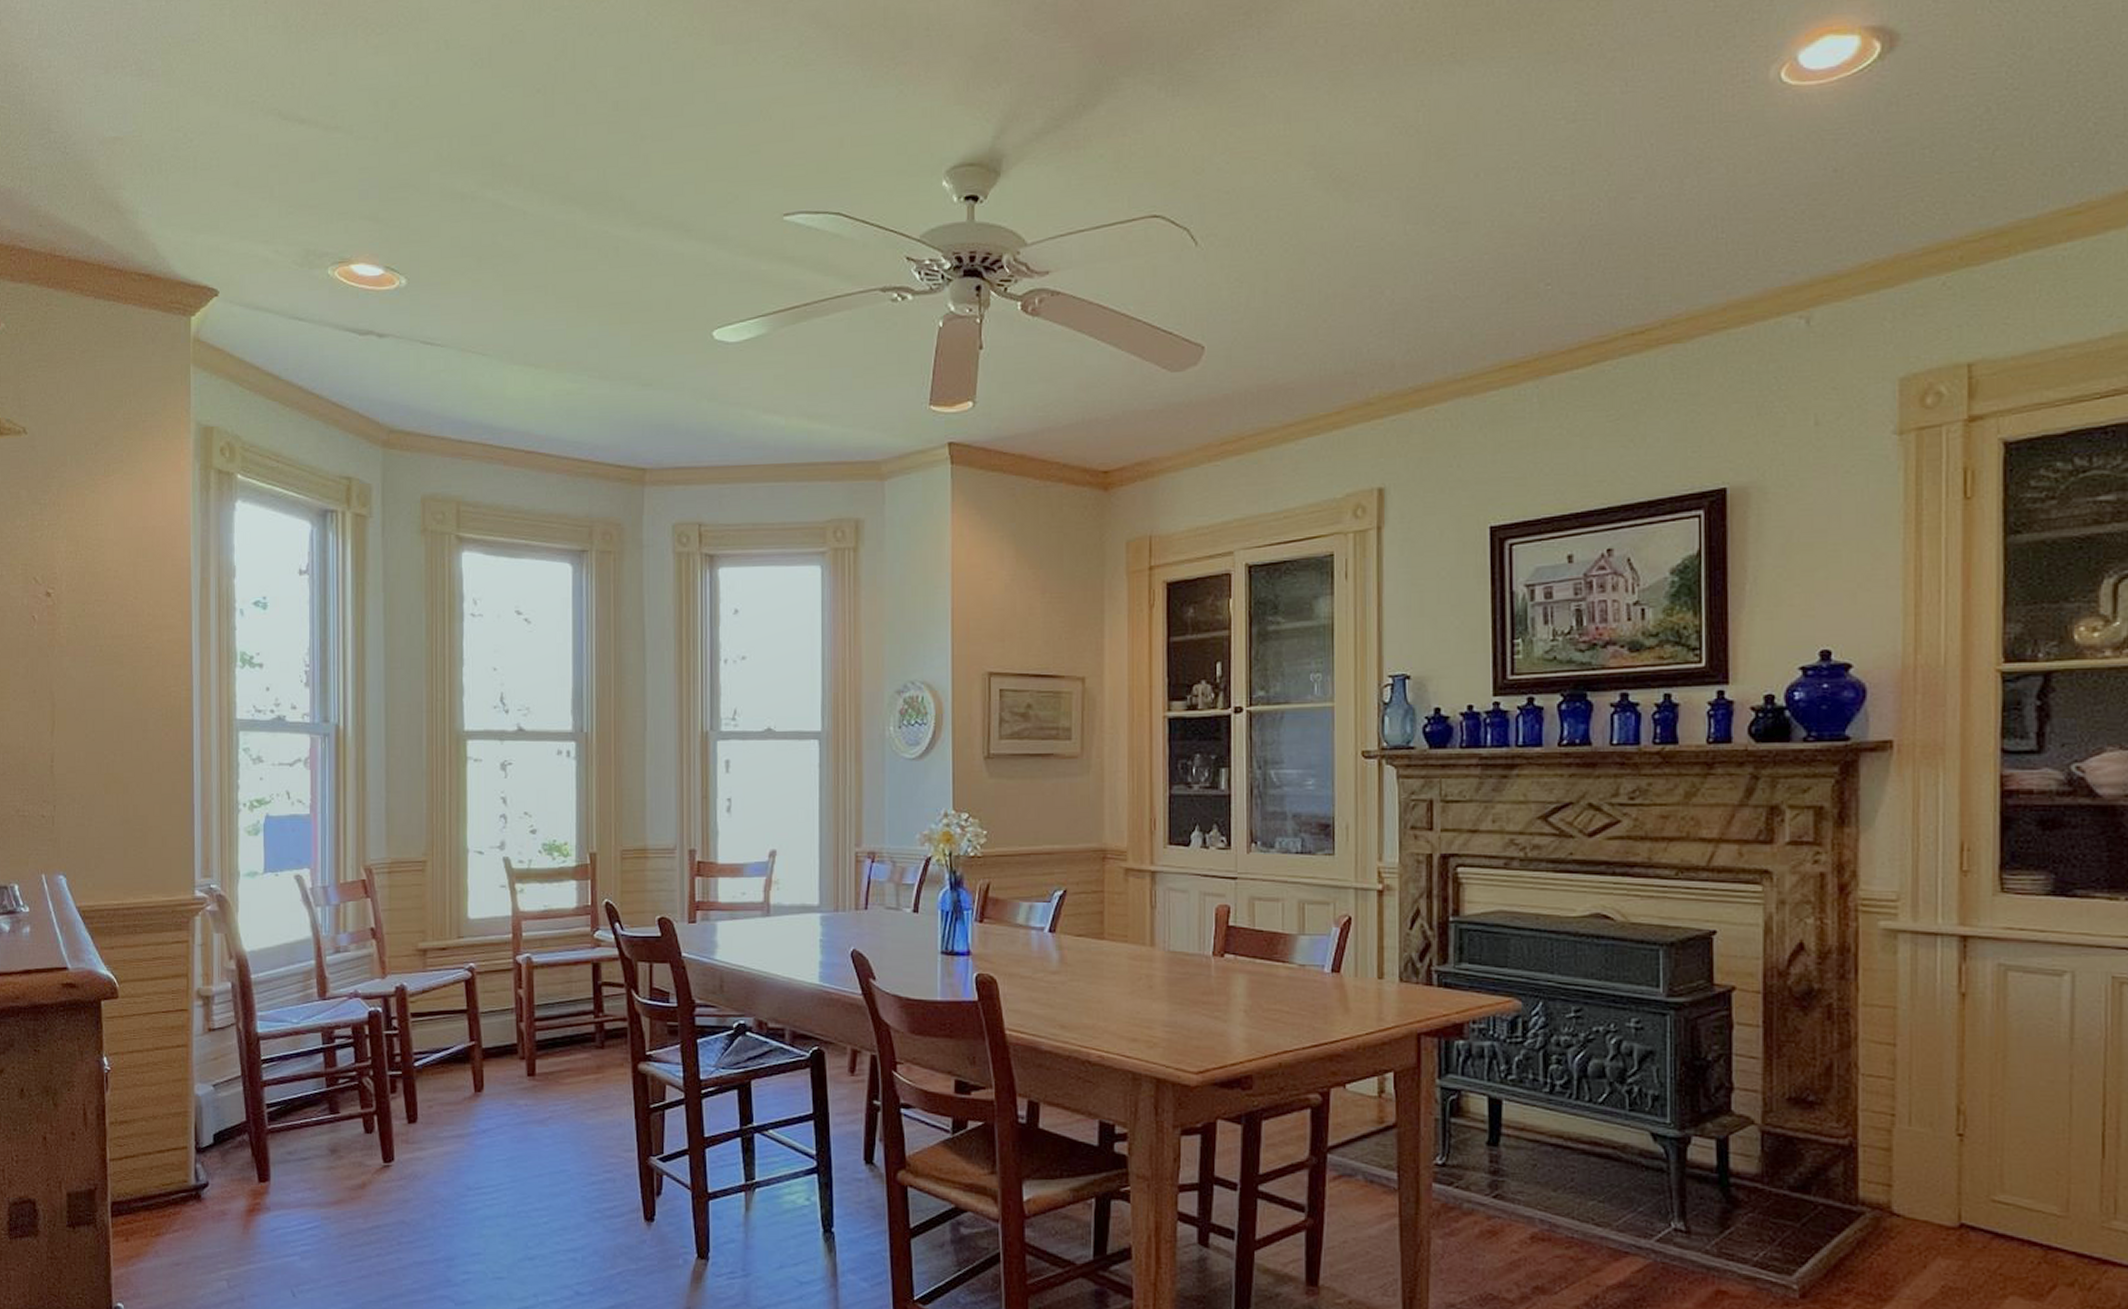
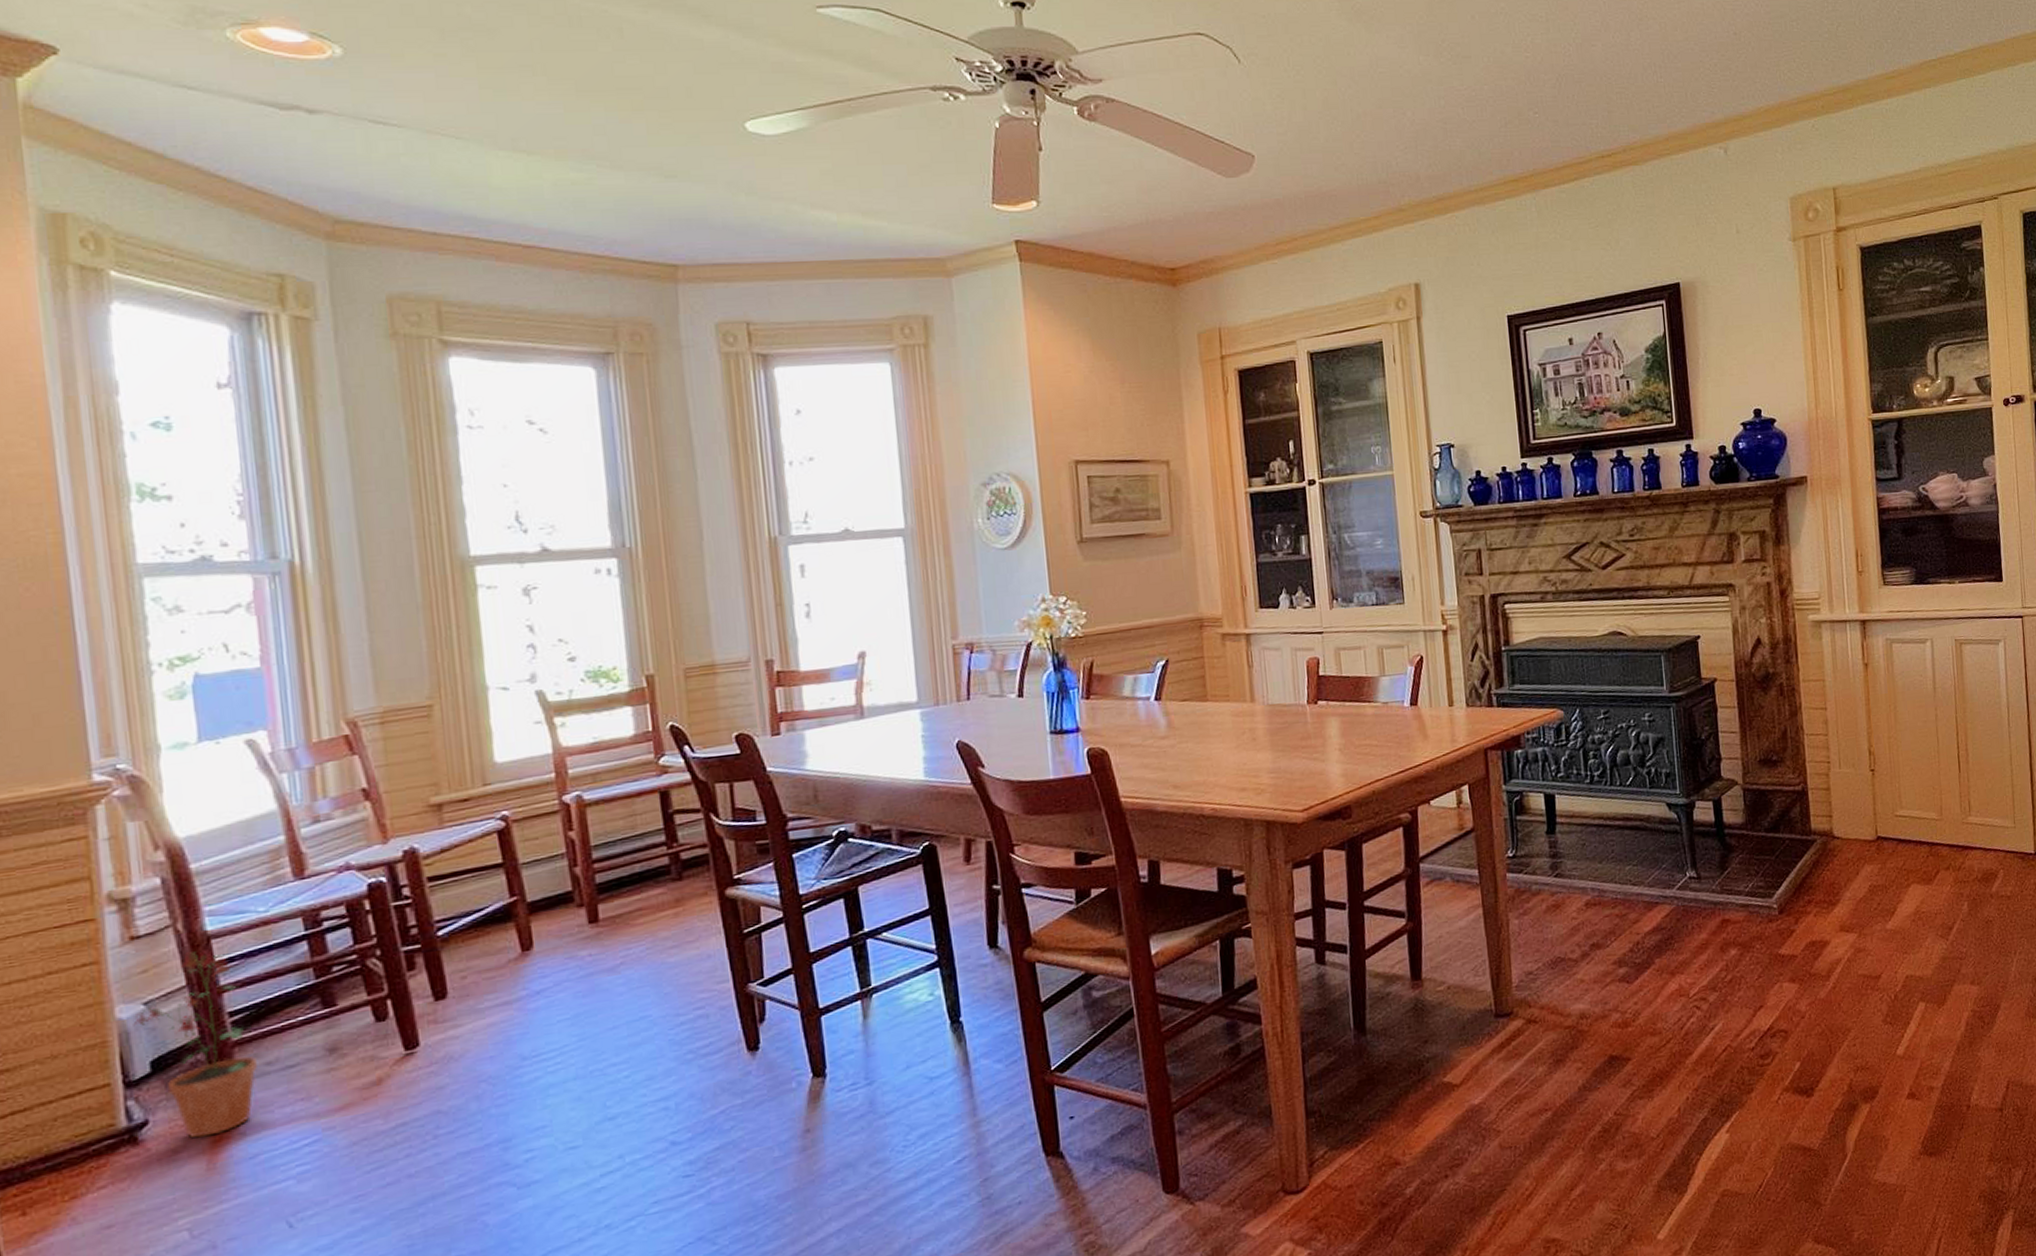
potted plant: none [205,1048,282,1205] -> present [133,950,257,1138]

